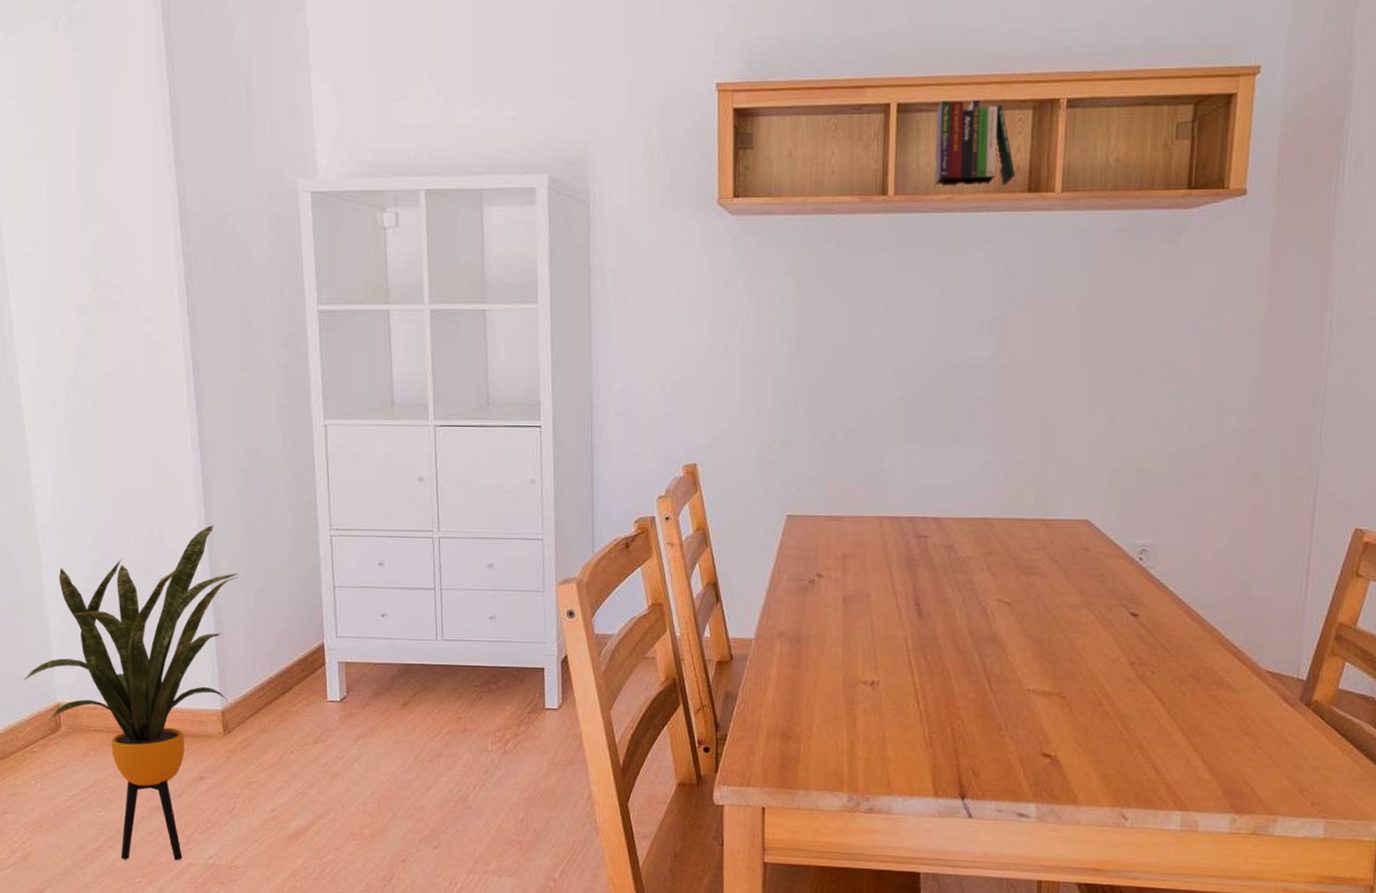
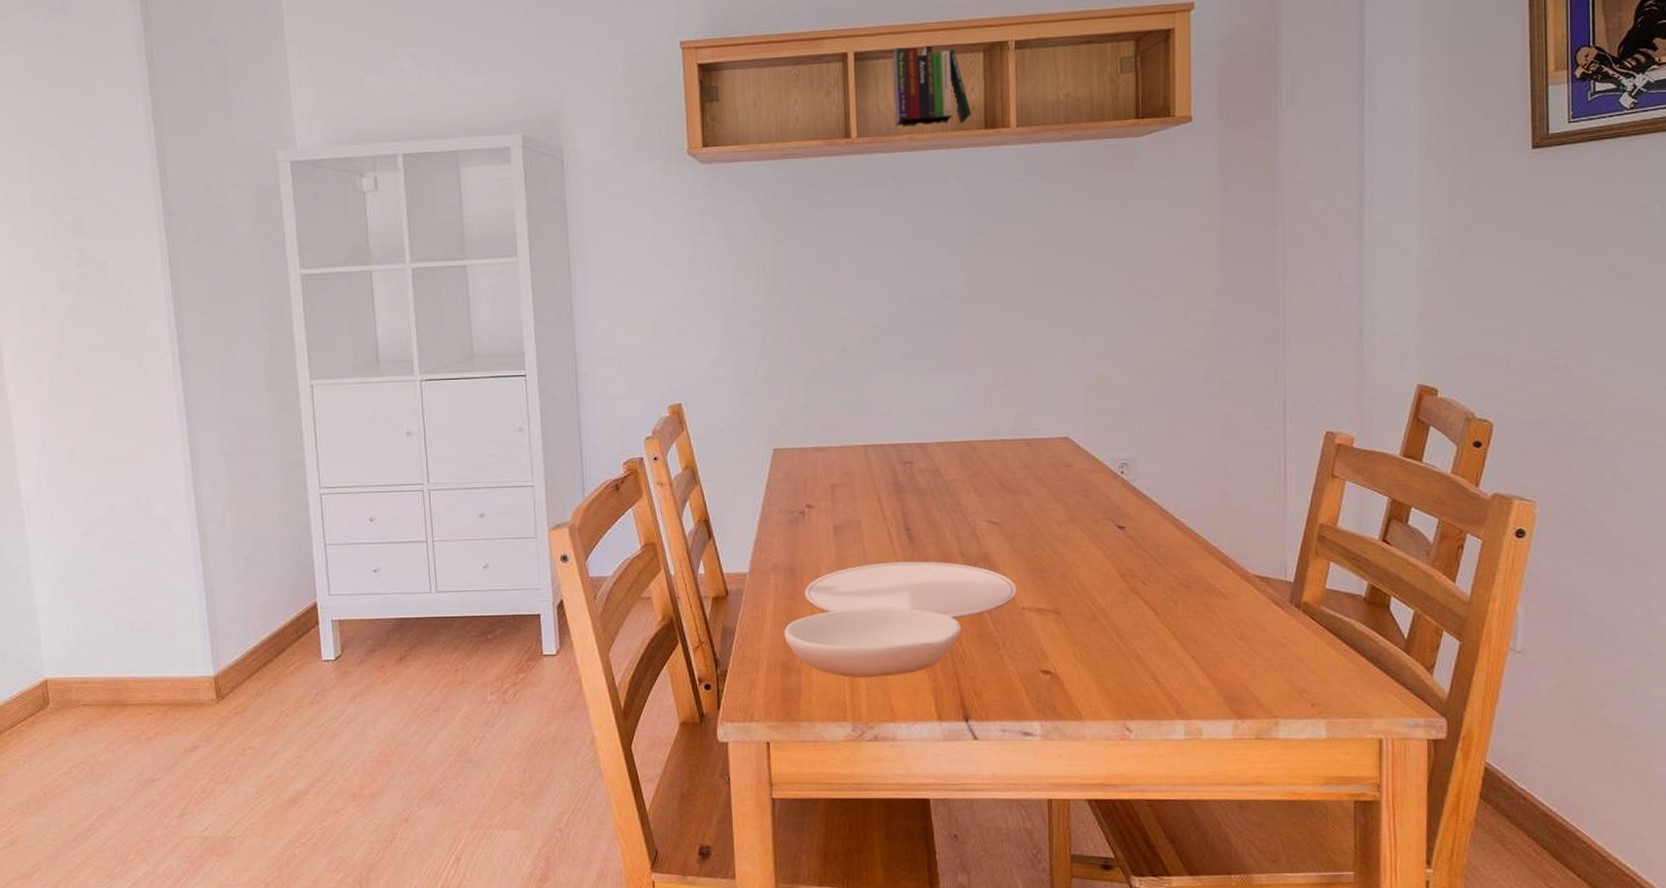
house plant: present [23,525,239,861] -> none [10,491,229,837]
bowl: none [786,680,965,751] -> present [784,607,962,679]
plate: none [809,636,1023,697] -> present [804,561,1017,619]

